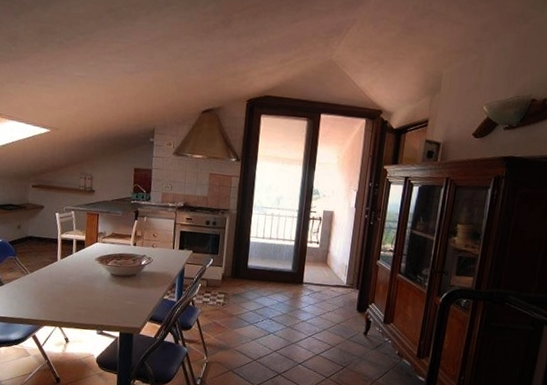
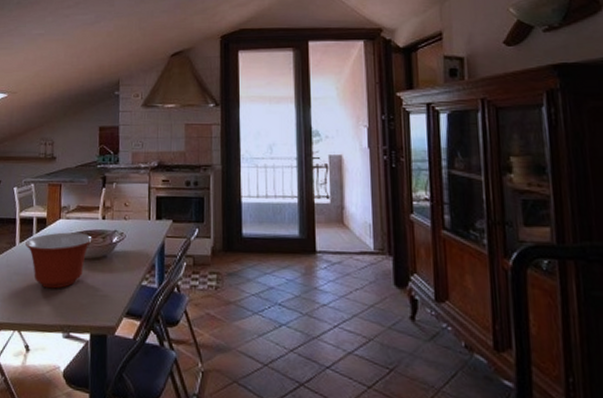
mixing bowl: none [66,253,124,297] -> present [25,232,92,289]

